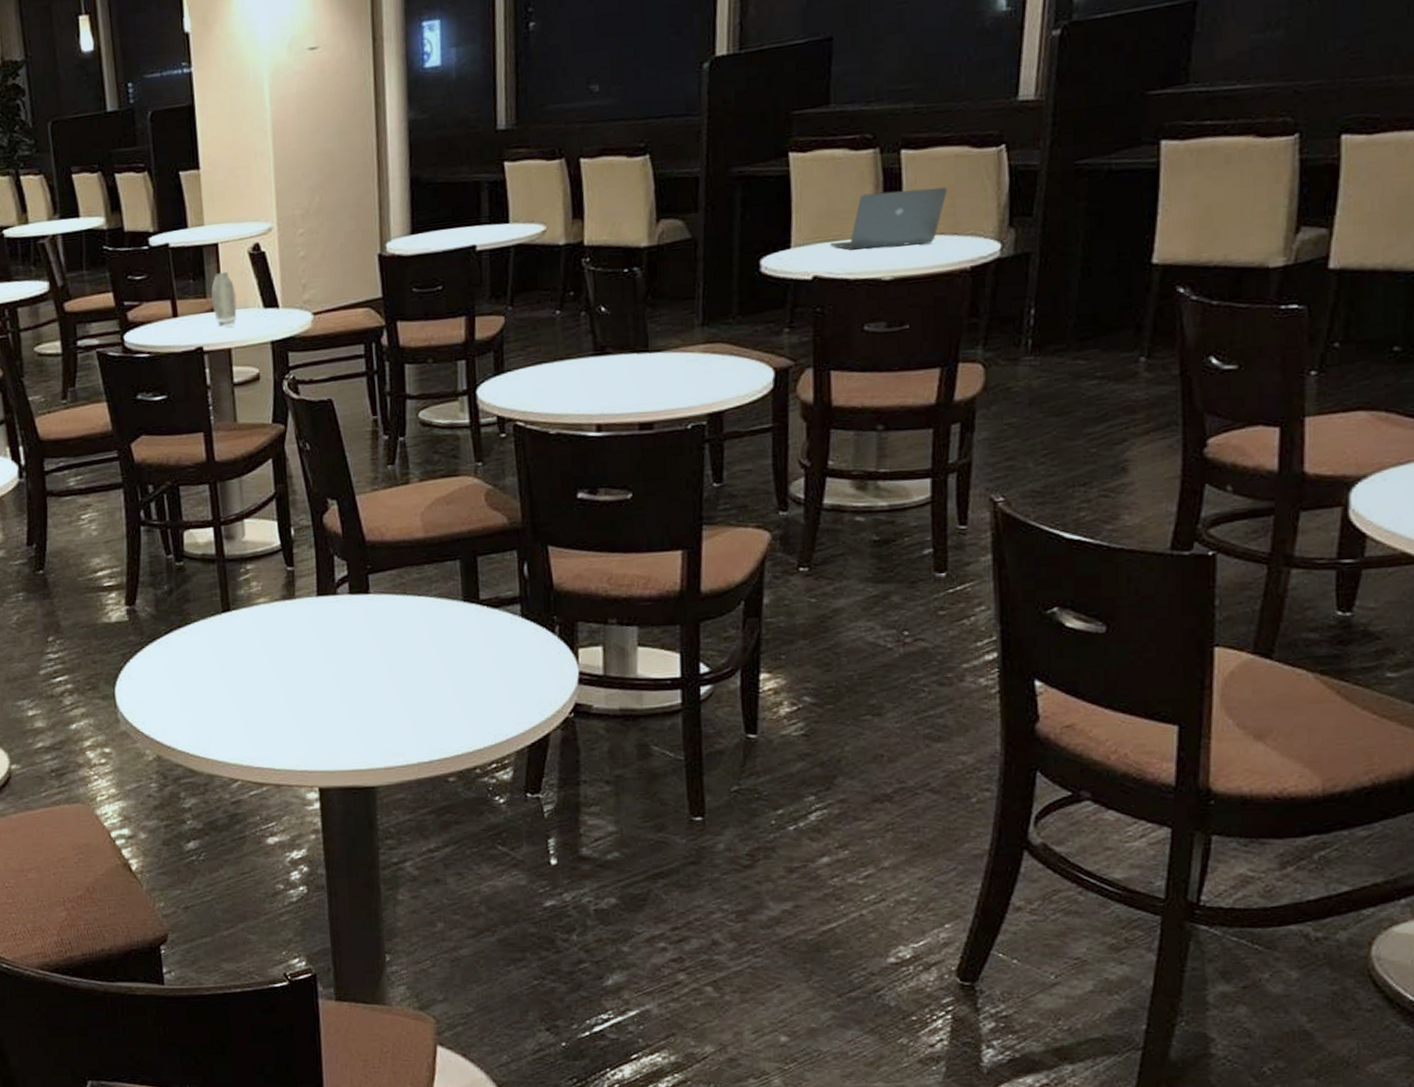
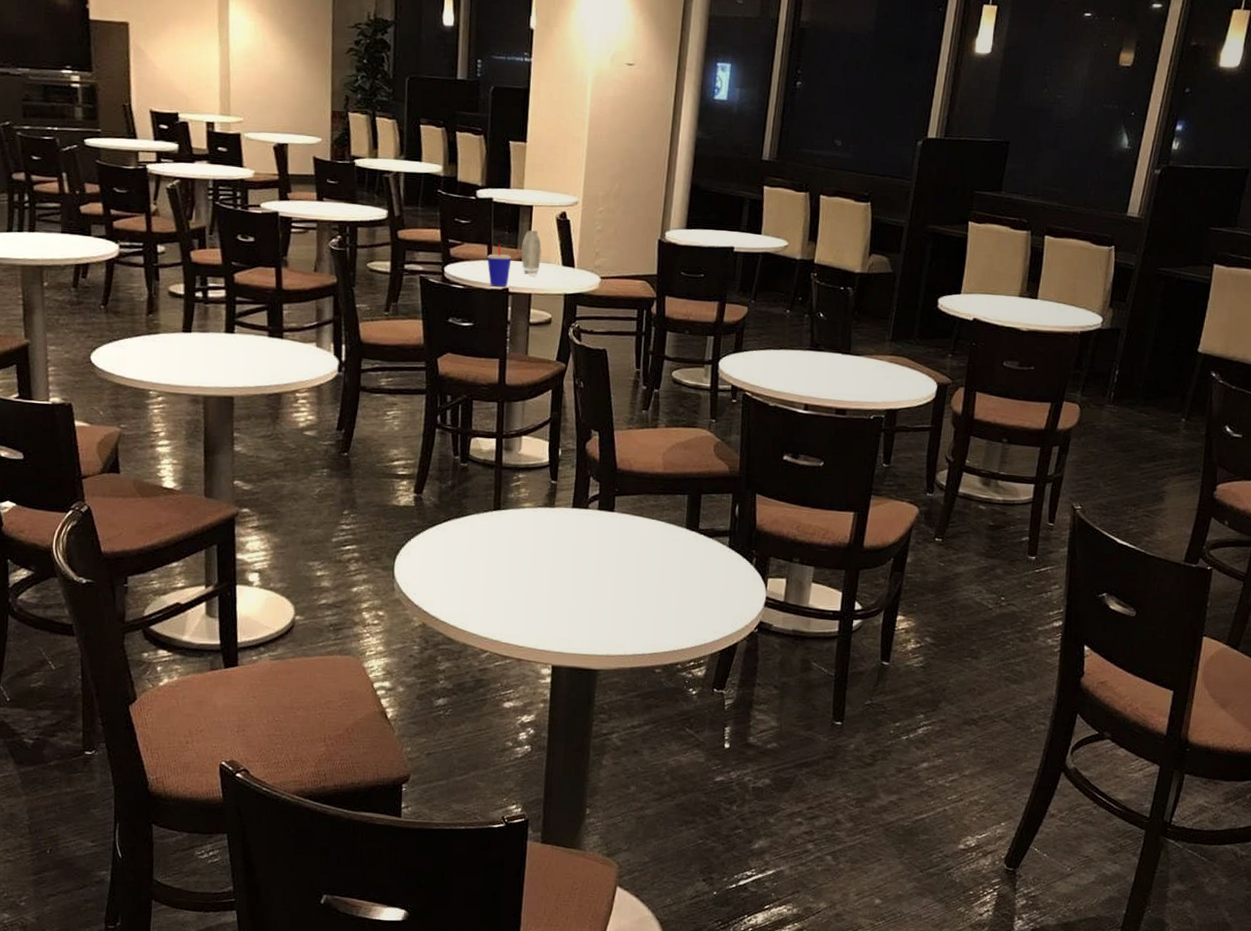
beverage cup: none [172,297,202,348] -> present [487,245,512,287]
laptop: present [829,186,948,251] -> none [988,263,1073,309]

